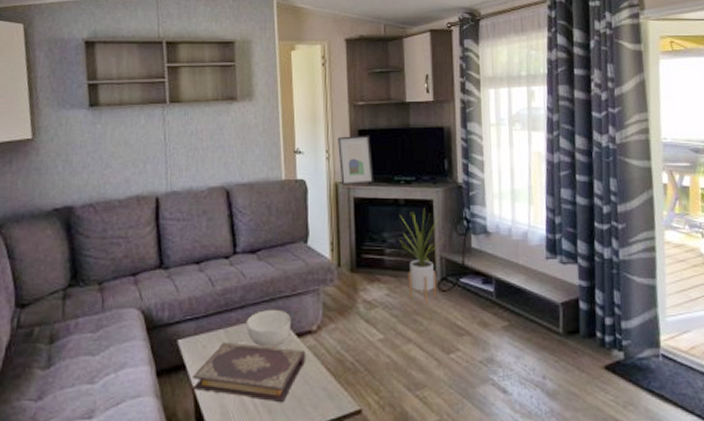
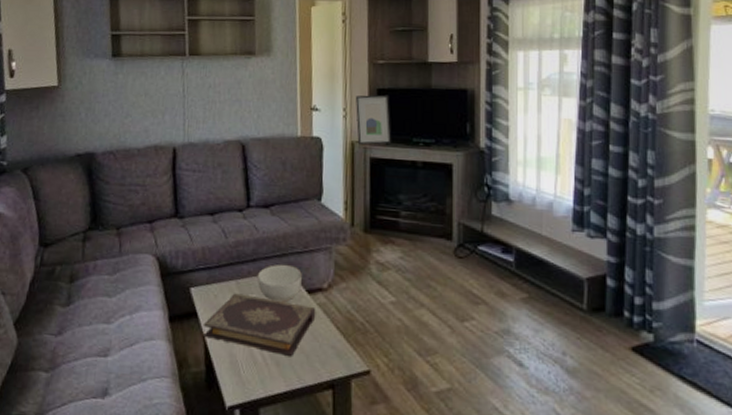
house plant: present [399,209,444,304] -> none [415,173,463,269]

